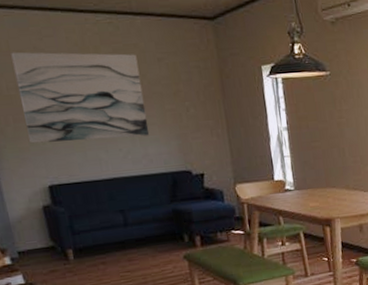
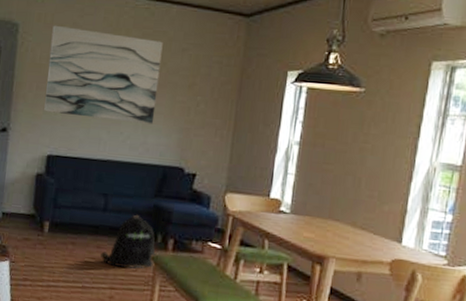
backpack: none [134,222,188,273] -> present [100,214,156,269]

